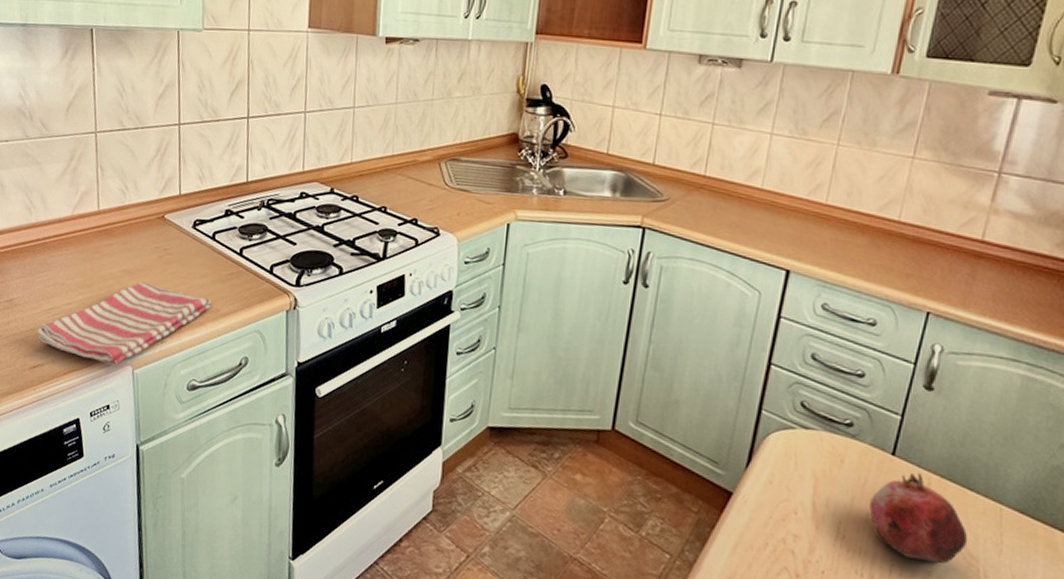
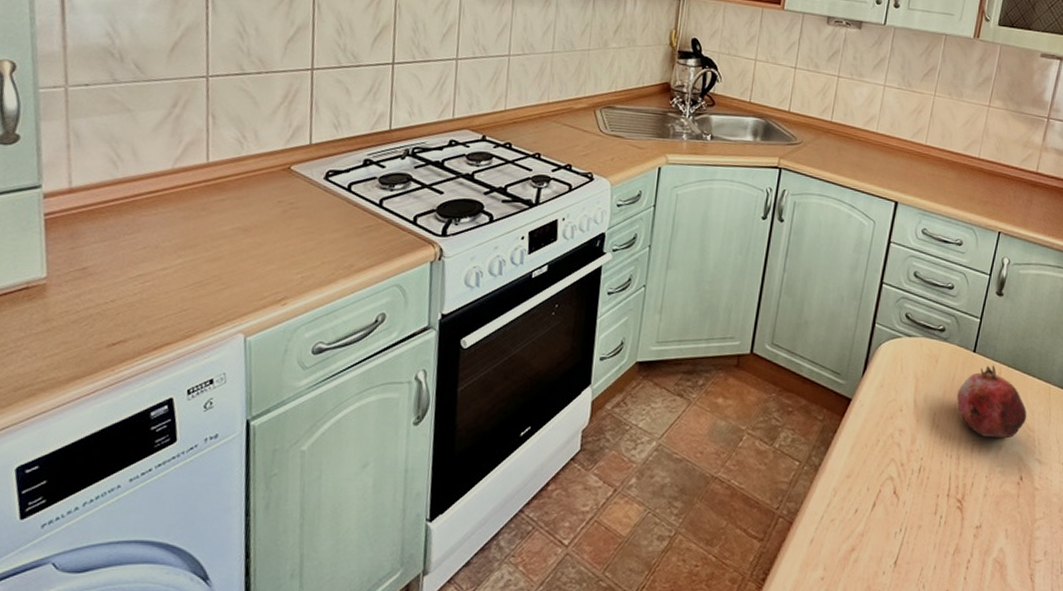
dish towel: present [37,282,212,366] -> none [119,240,345,335]

